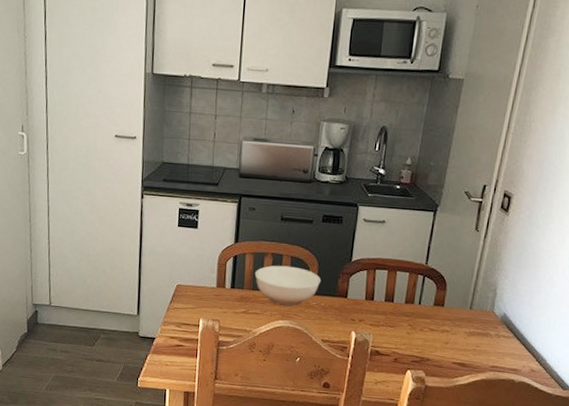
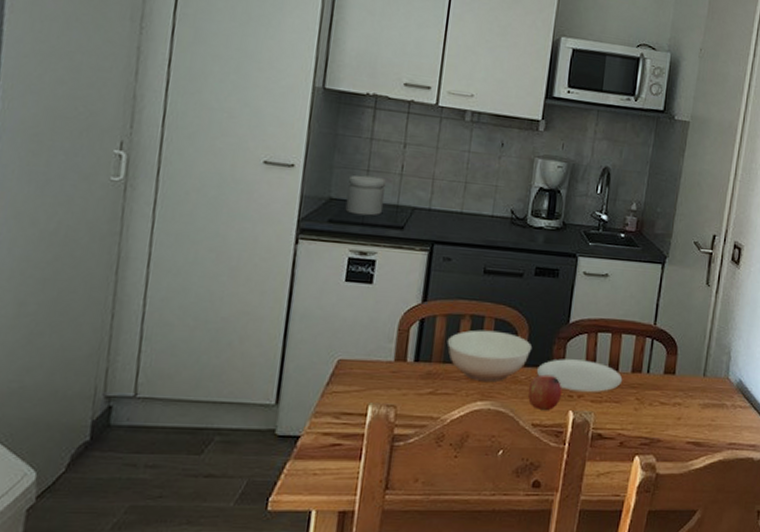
jar: none [174,143,203,176] -> present [345,175,386,216]
toaster: present [238,136,319,183] -> none [430,170,532,229]
fruit: none [318,302,346,330] -> present [527,374,563,410]
plate: none [325,290,397,319] -> present [536,359,623,393]

